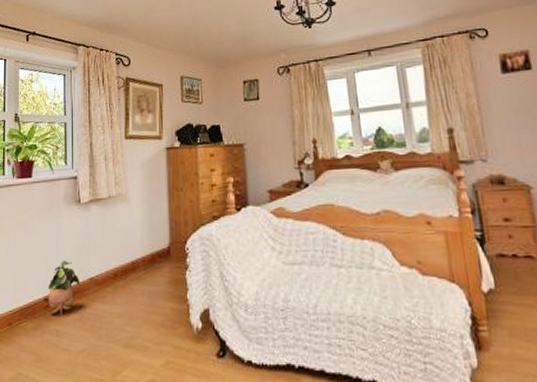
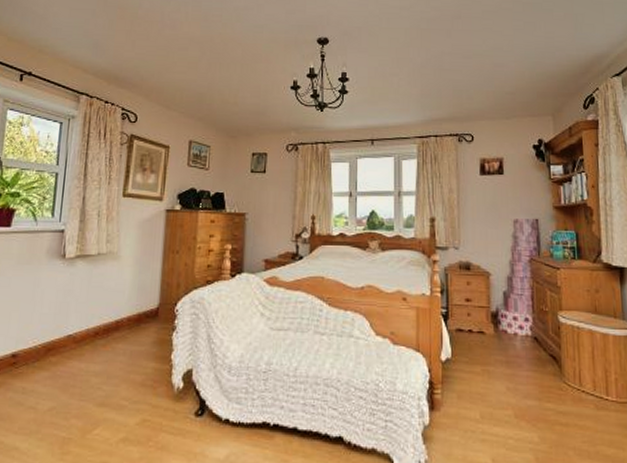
potted plant: present [48,260,80,315] -> none [16,316,56,372]

